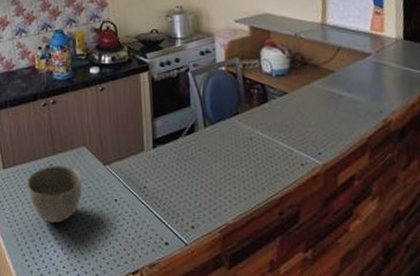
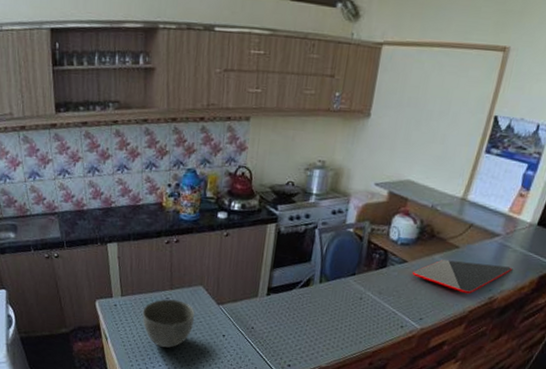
cutting board: none [295,85,395,120] -> present [412,259,512,294]

